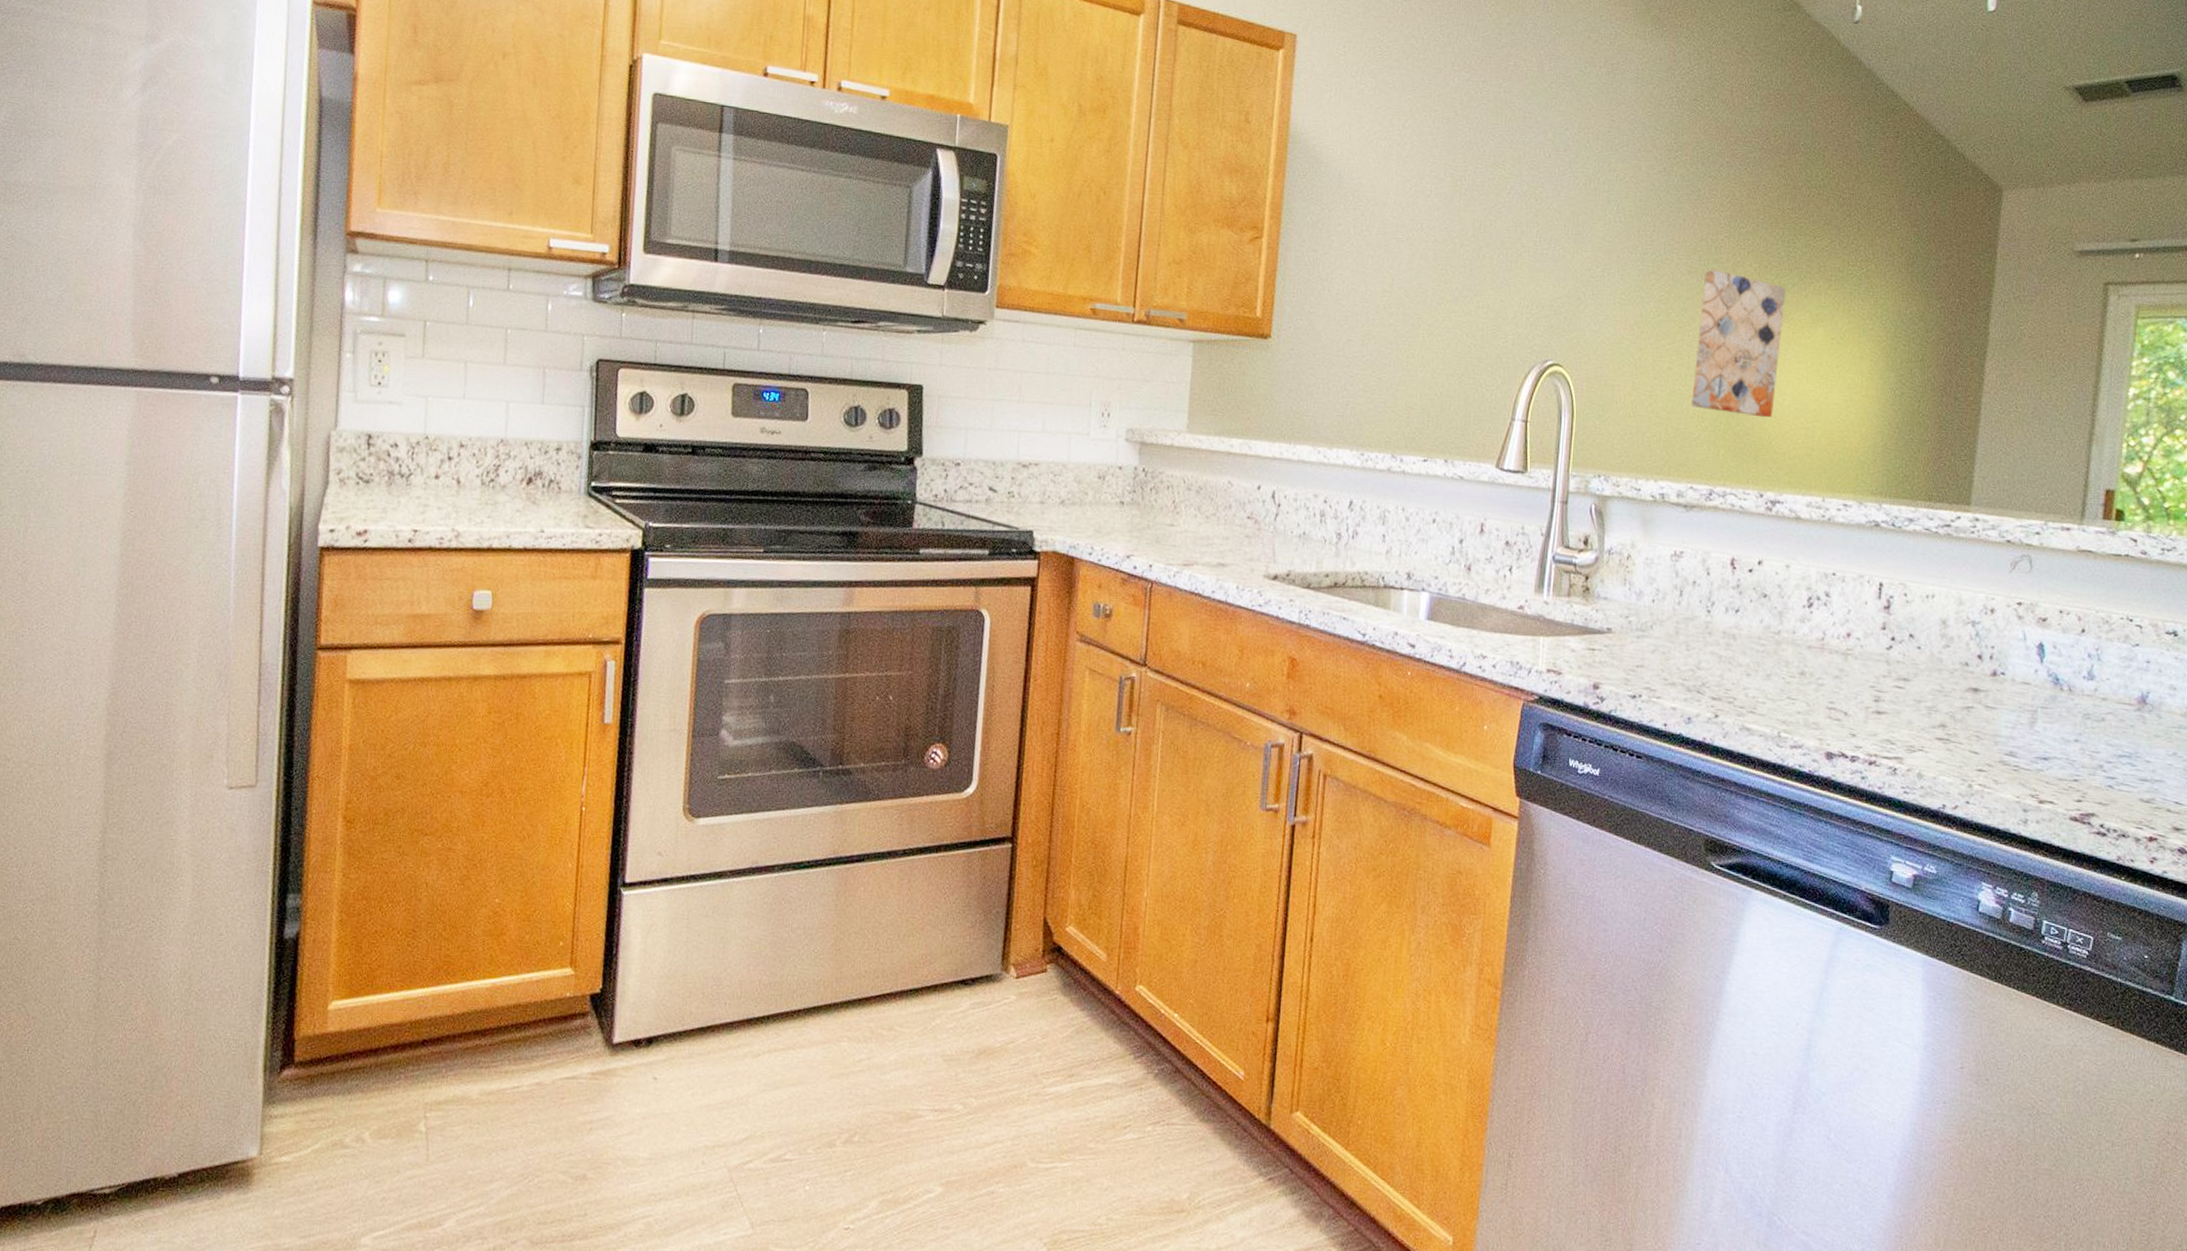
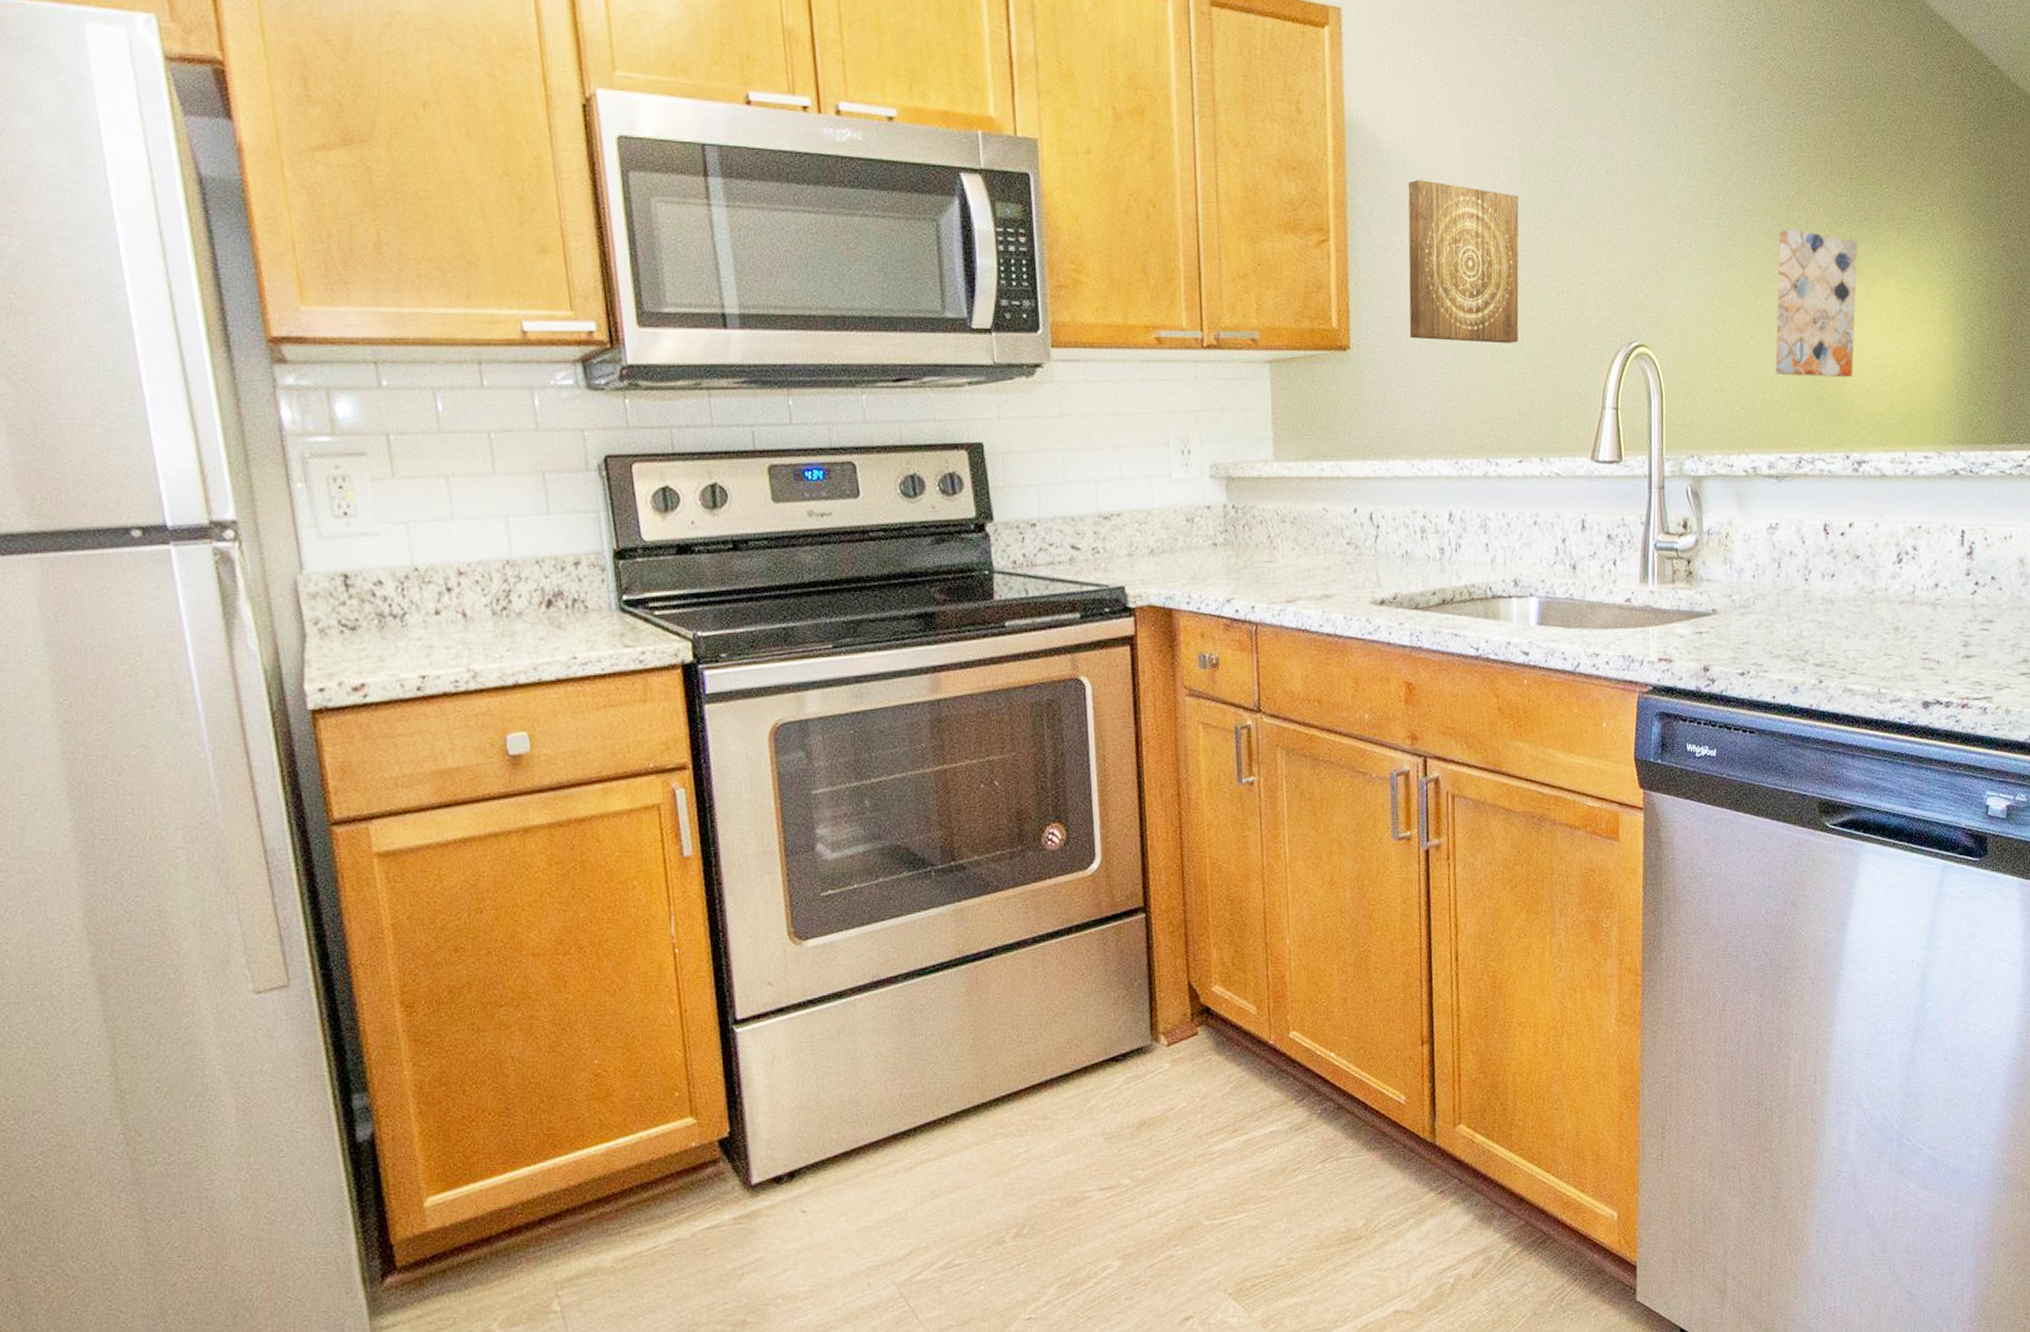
wall art: none [1329,190,1447,349] -> present [1408,179,1519,344]

